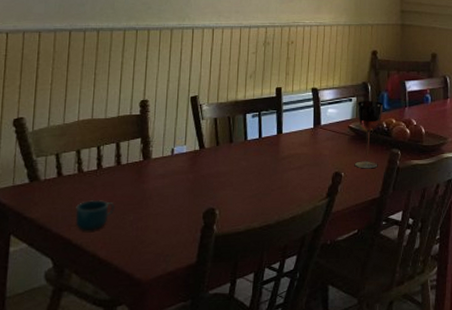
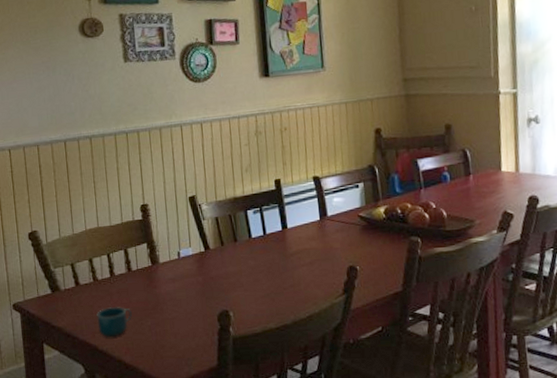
wineglass: present [354,101,382,169] -> none [365,185,397,261]

